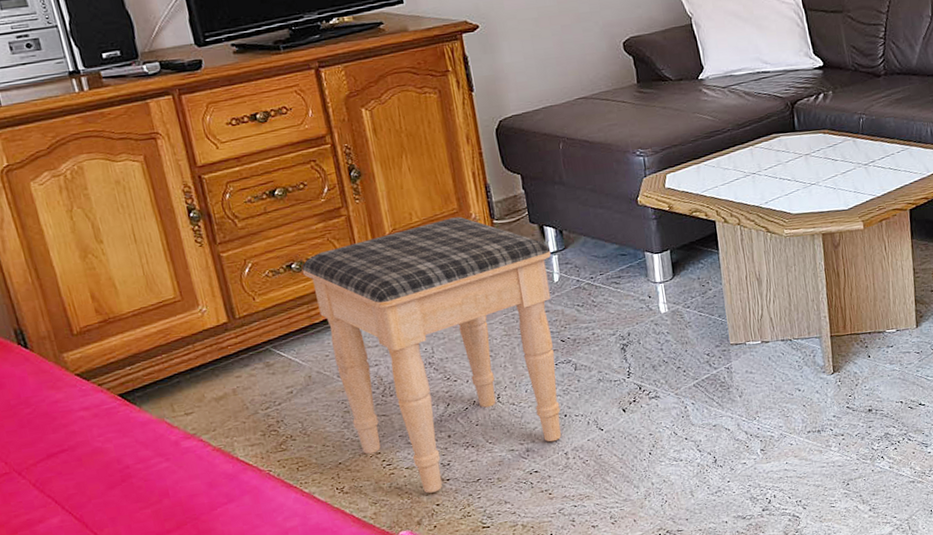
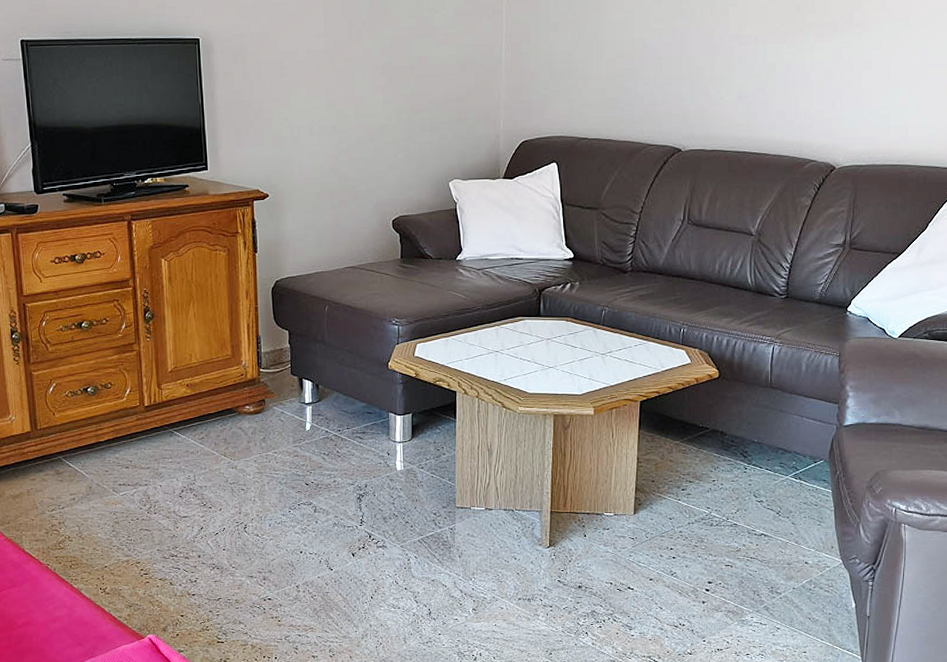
footstool: present [301,216,561,493] -> none [95,362,307,604]

